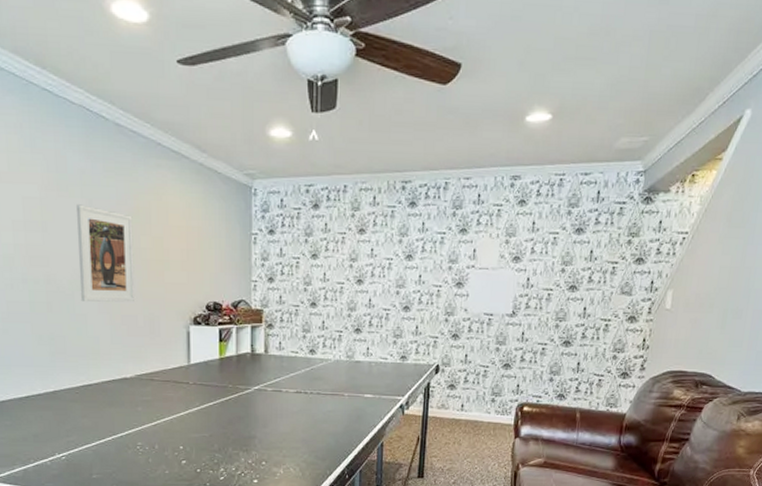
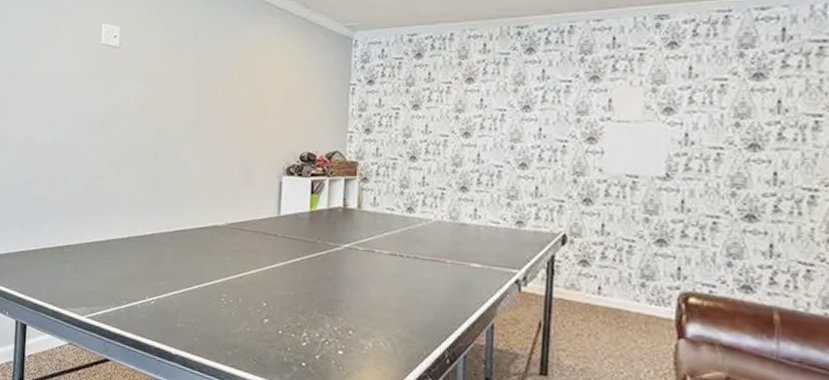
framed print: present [76,204,136,302] -> none [184,59,238,151]

